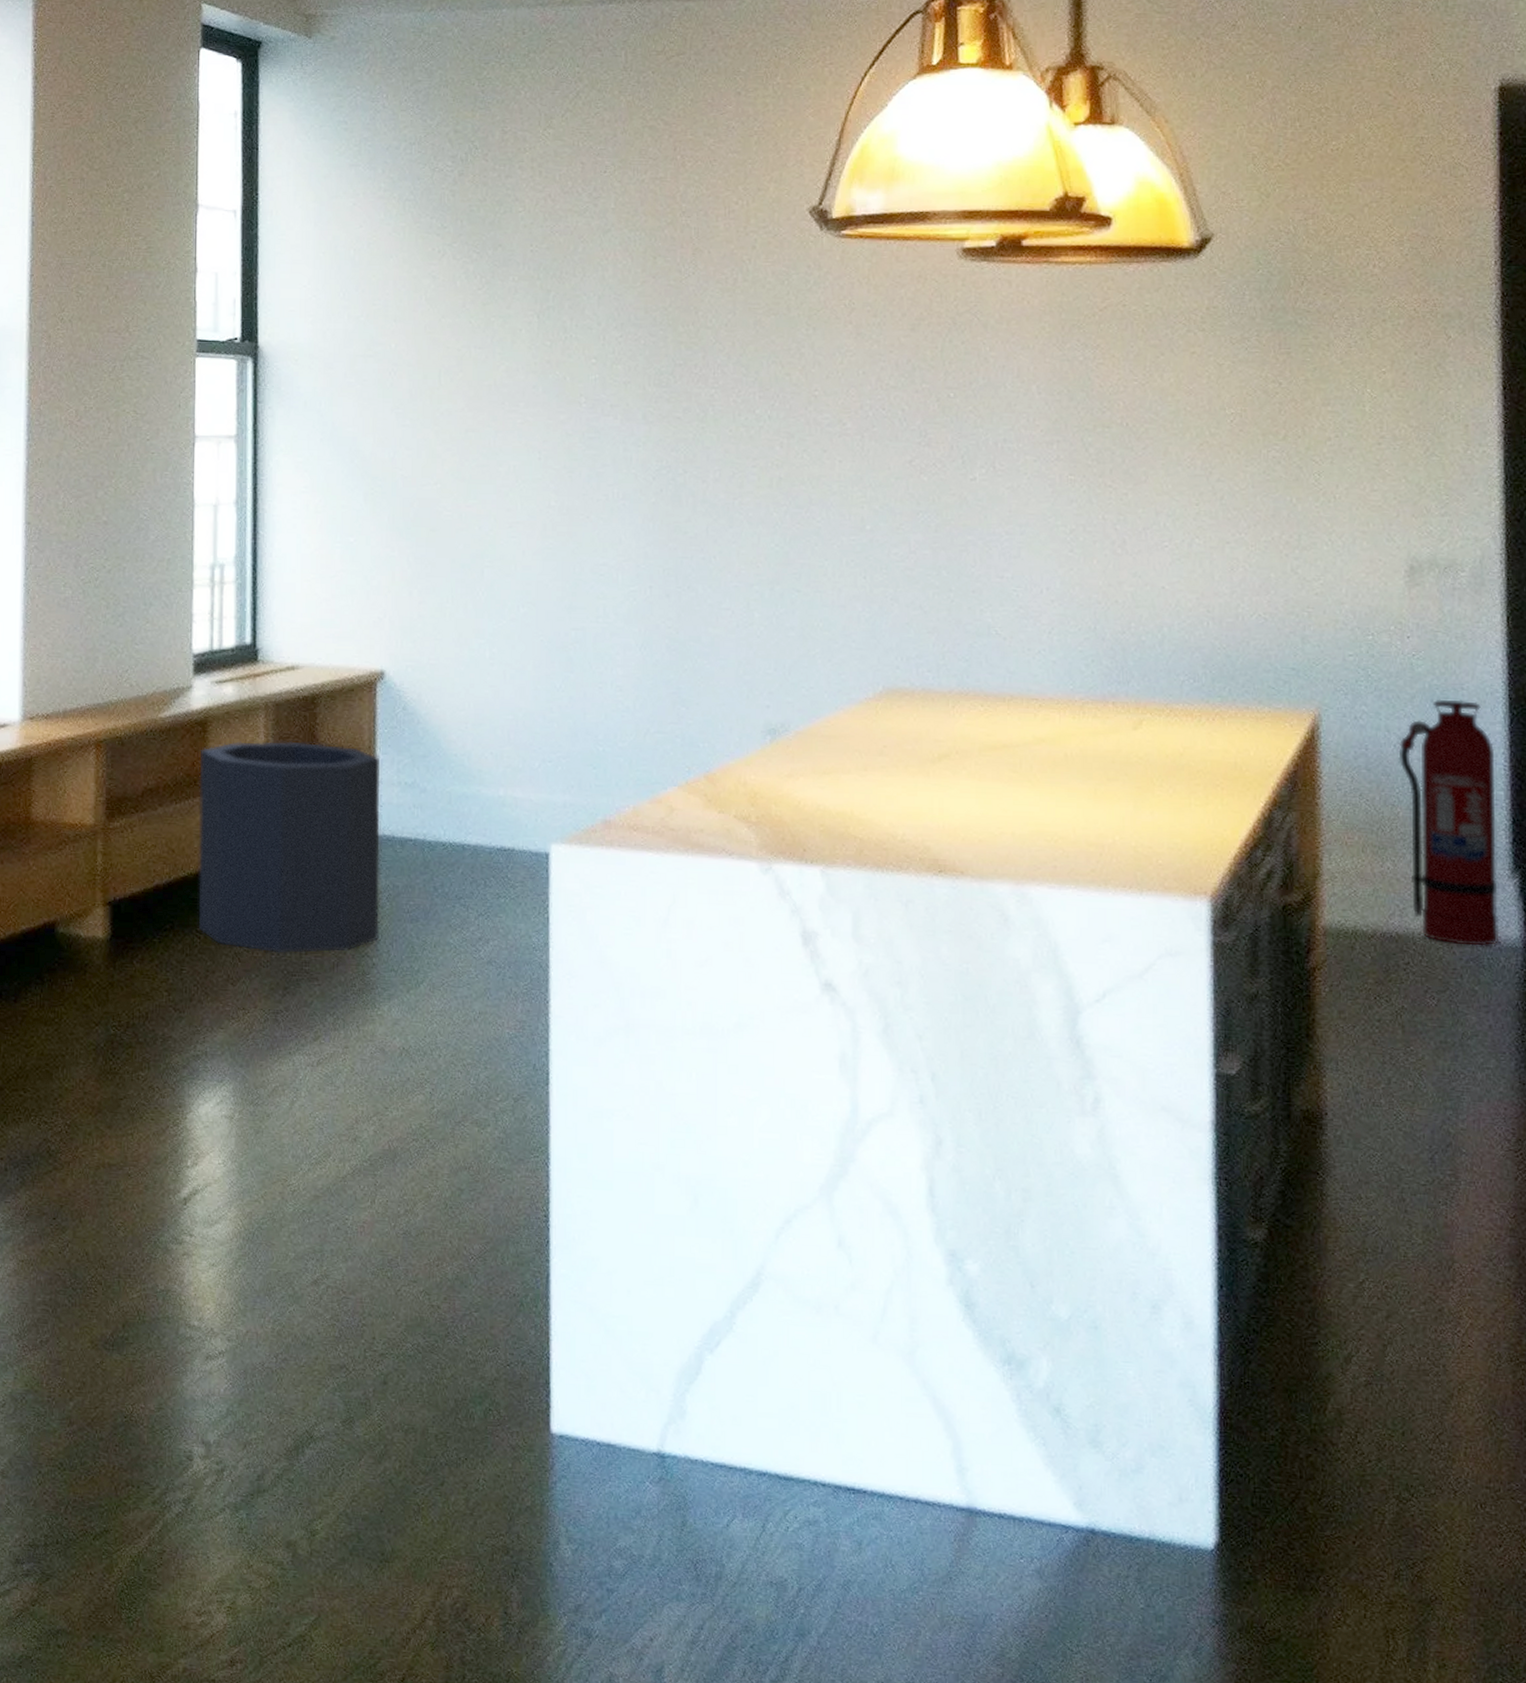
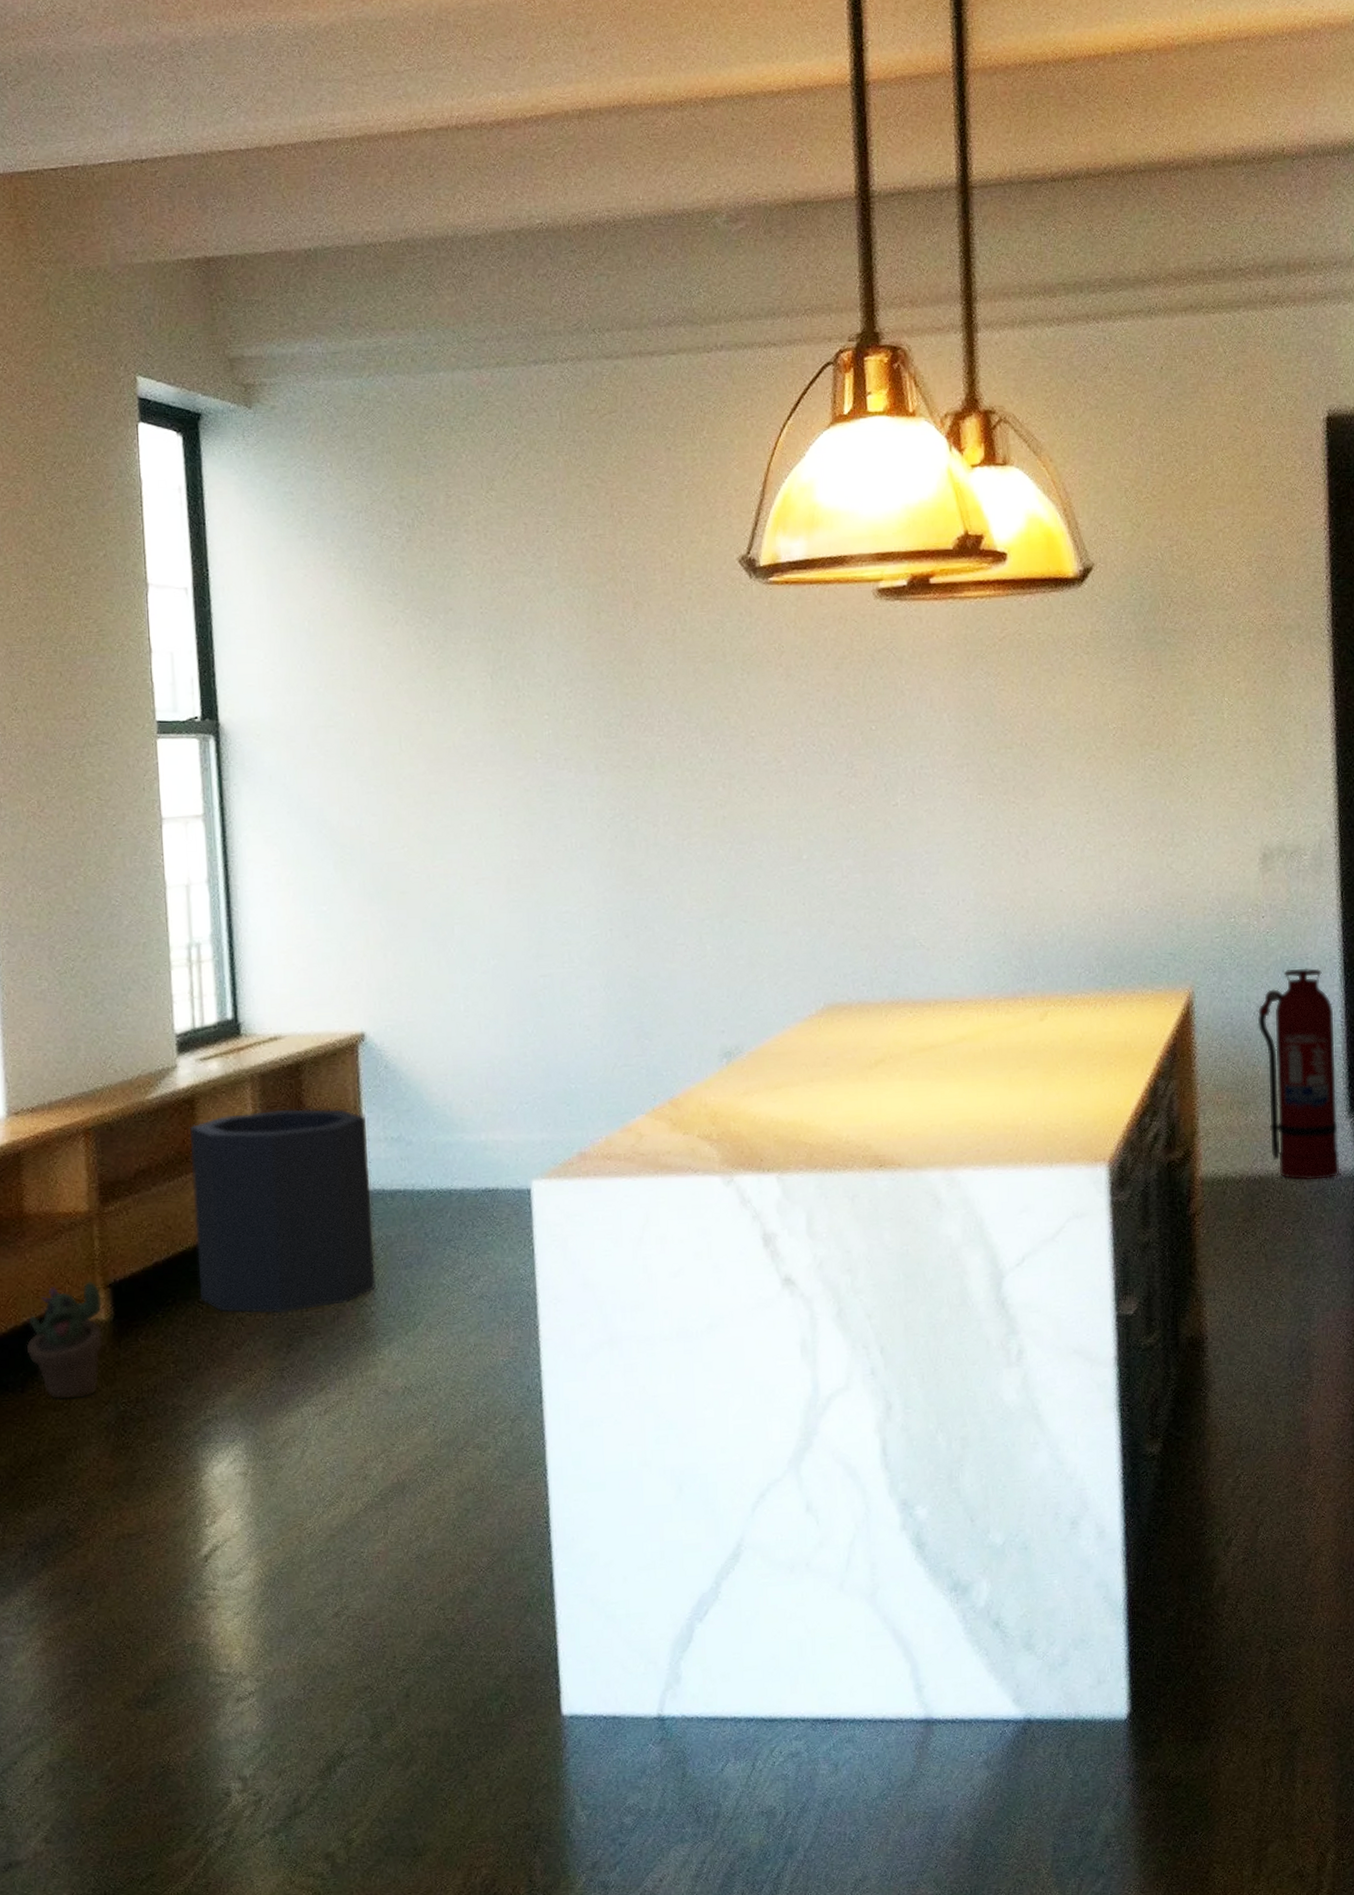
decorative plant: none [22,897,100,1015] -> present [26,1281,103,1399]

